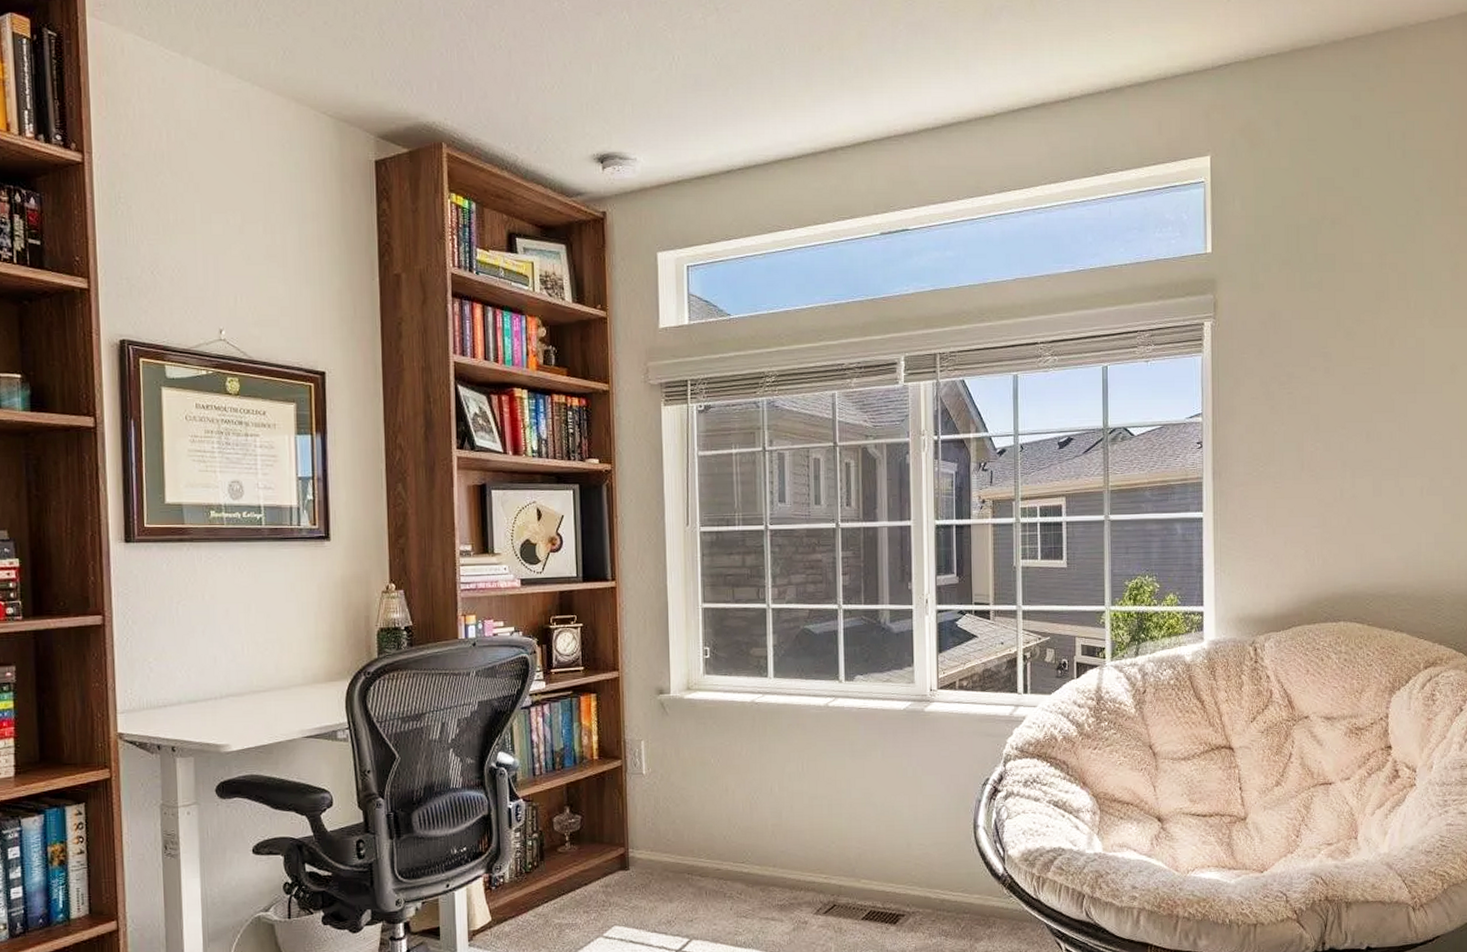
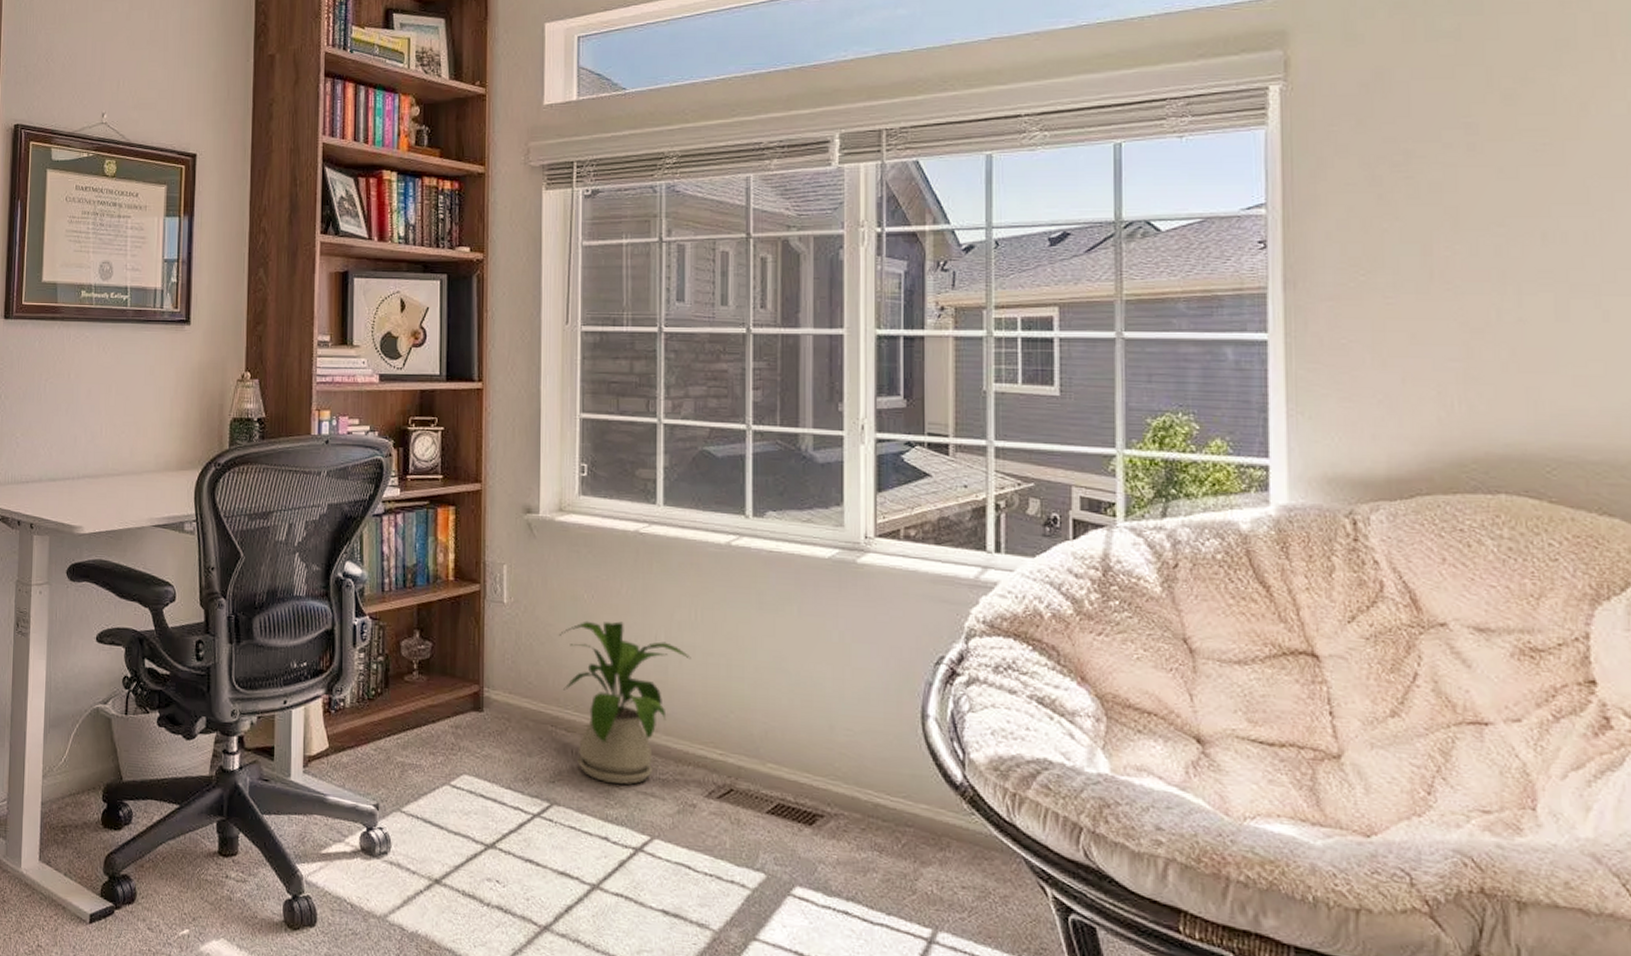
house plant: none [691,779,800,915] -> present [558,621,691,785]

